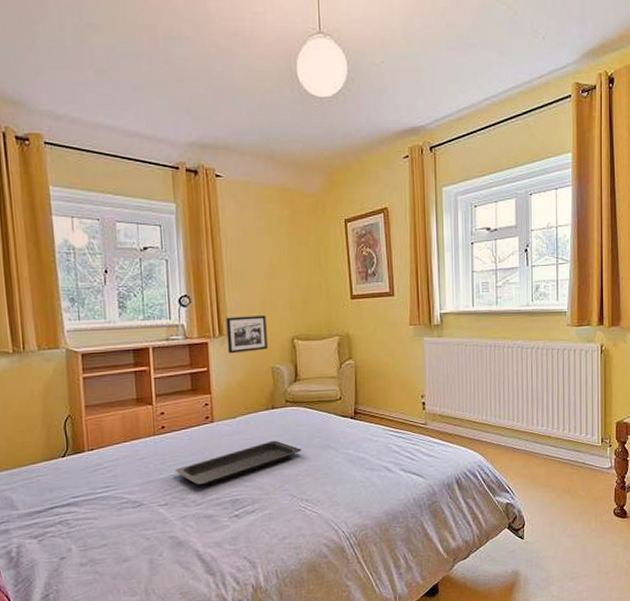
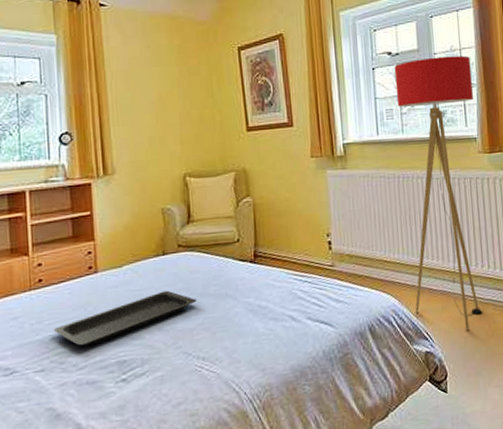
picture frame: present [225,315,268,354] -> none [110,152,157,195]
floor lamp: none [492,233,566,487] -> present [394,55,482,331]

